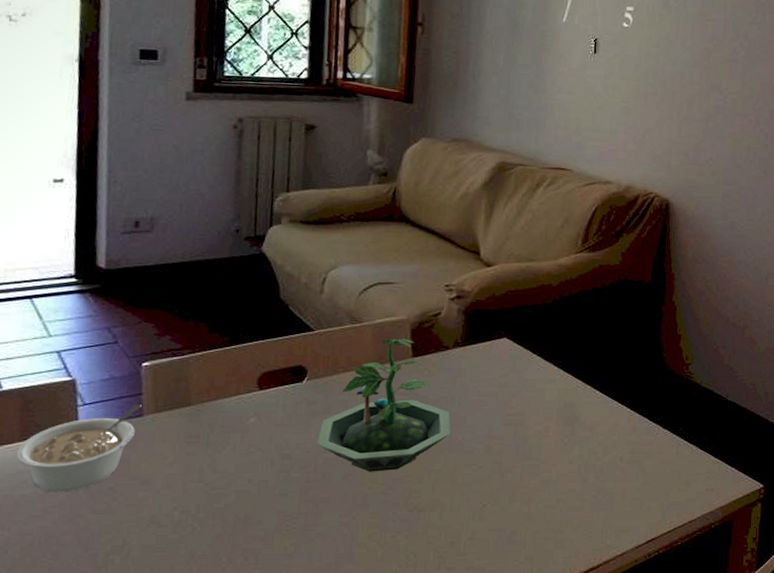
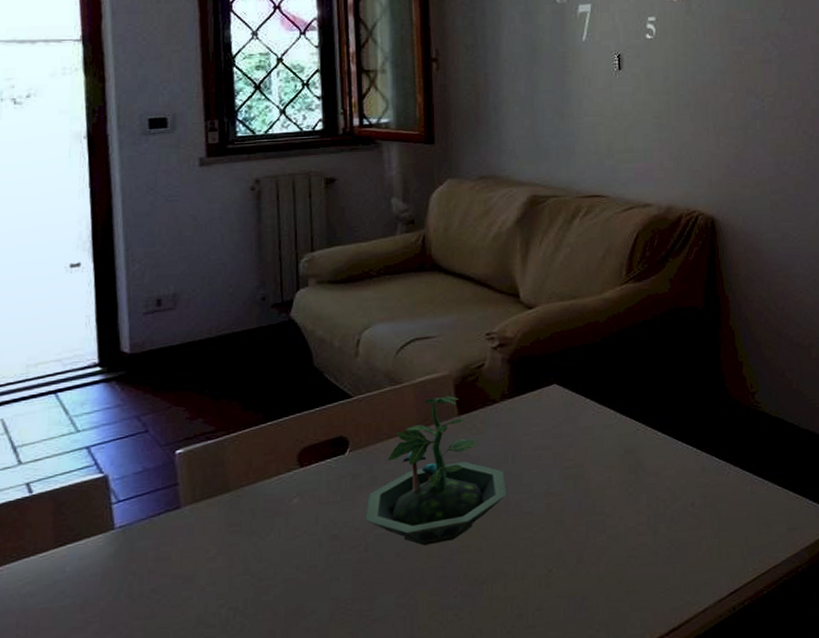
legume: present [16,405,142,493] -> none [51,496,178,601]

